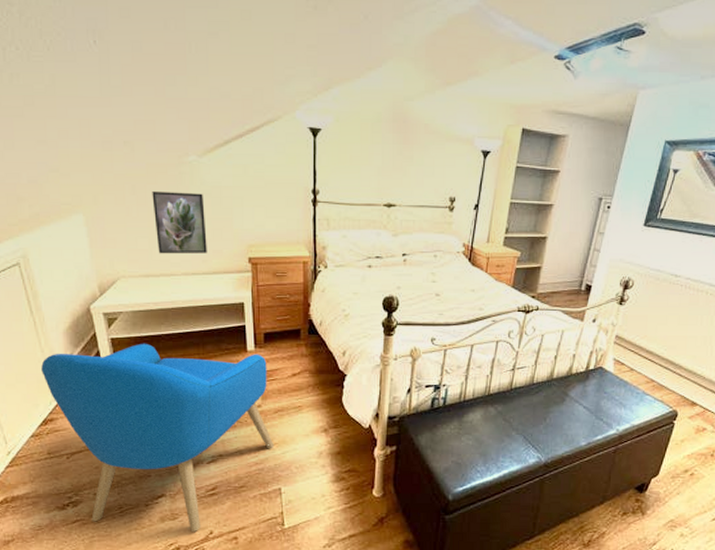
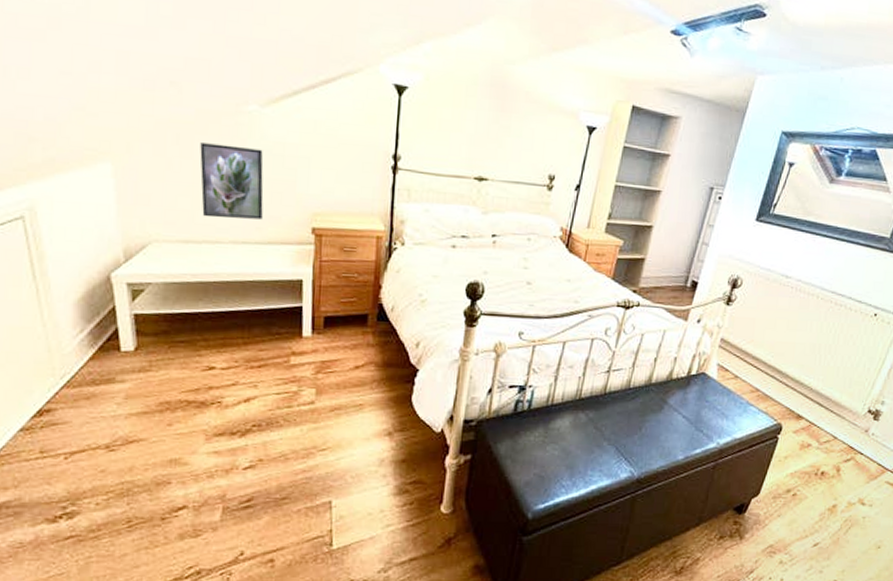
armchair: present [41,343,274,531] -> none [41,321,327,552]

